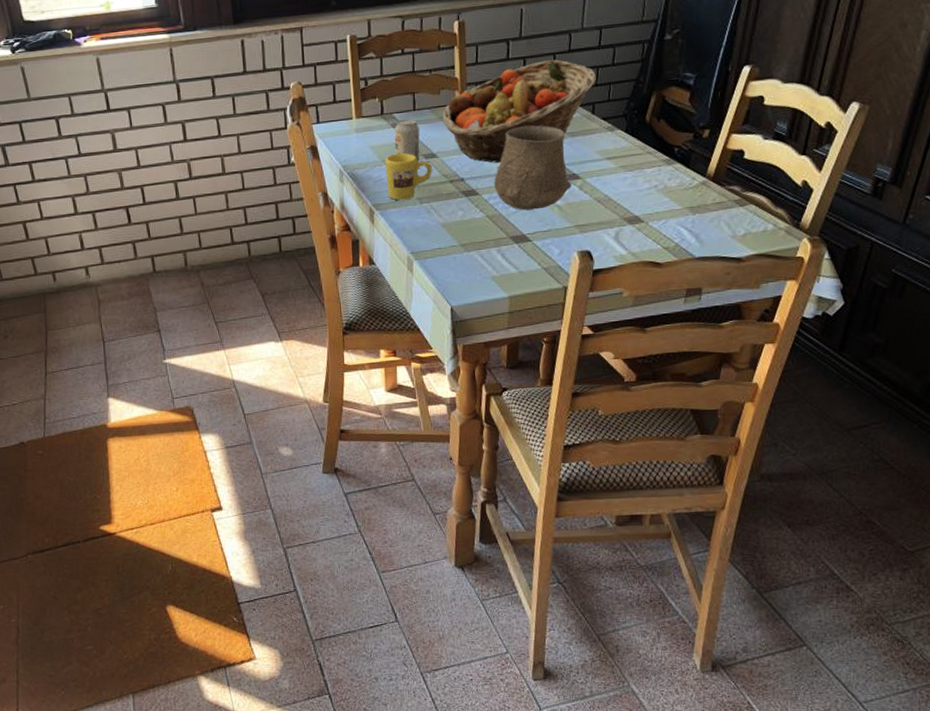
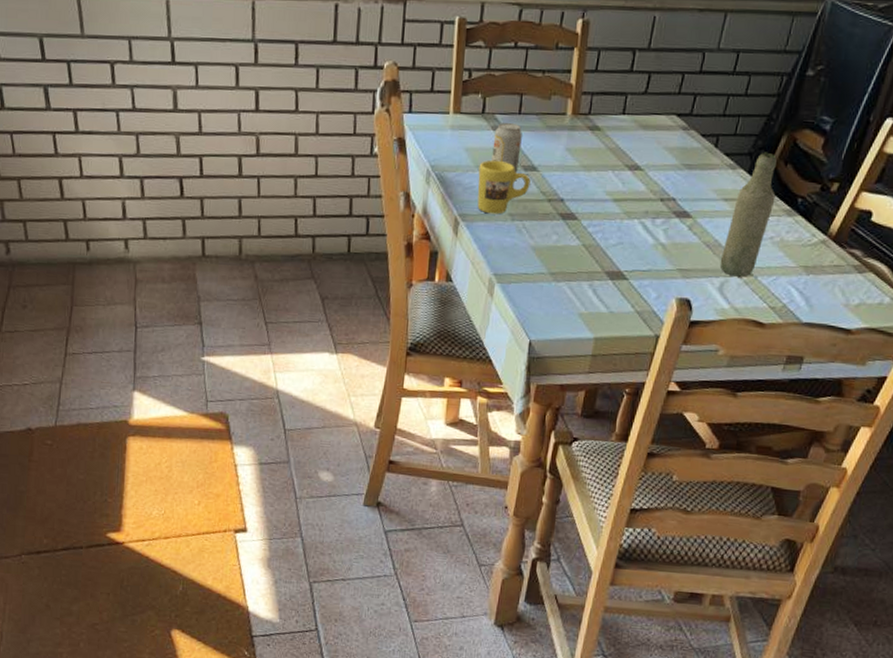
fruit basket: present [443,59,596,163] -> none [549,79,726,187]
ceramic cup: present [494,125,572,211] -> none [596,150,682,245]
bottle: none [612,111,654,225] -> present [720,152,777,277]

